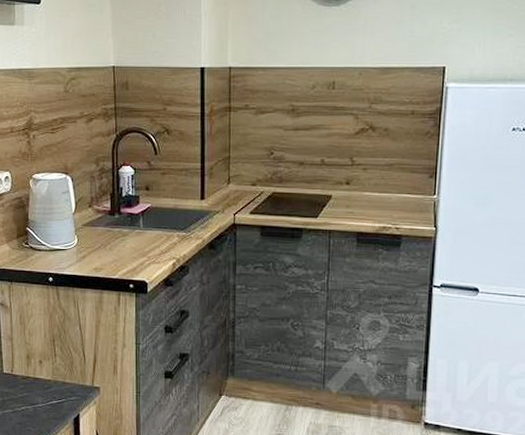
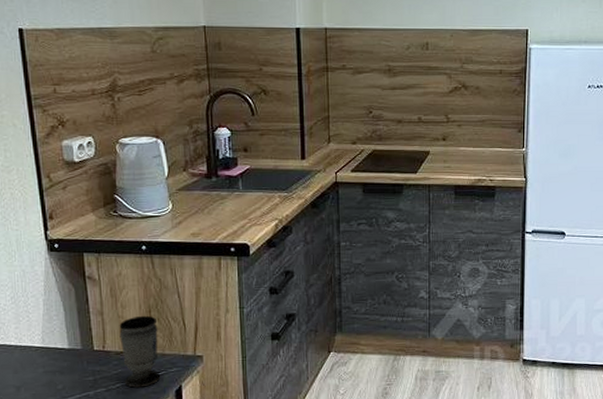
cup: none [26,344,61,412] -> present [119,315,161,388]

